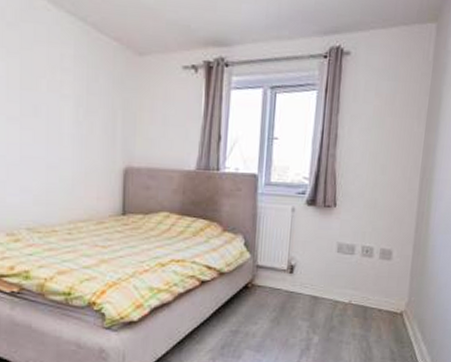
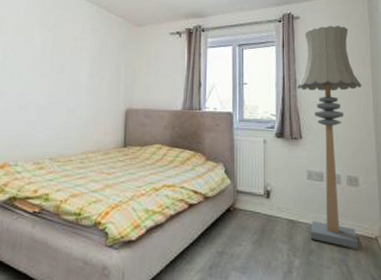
floor lamp: none [333,66,413,325] -> present [297,25,362,249]

